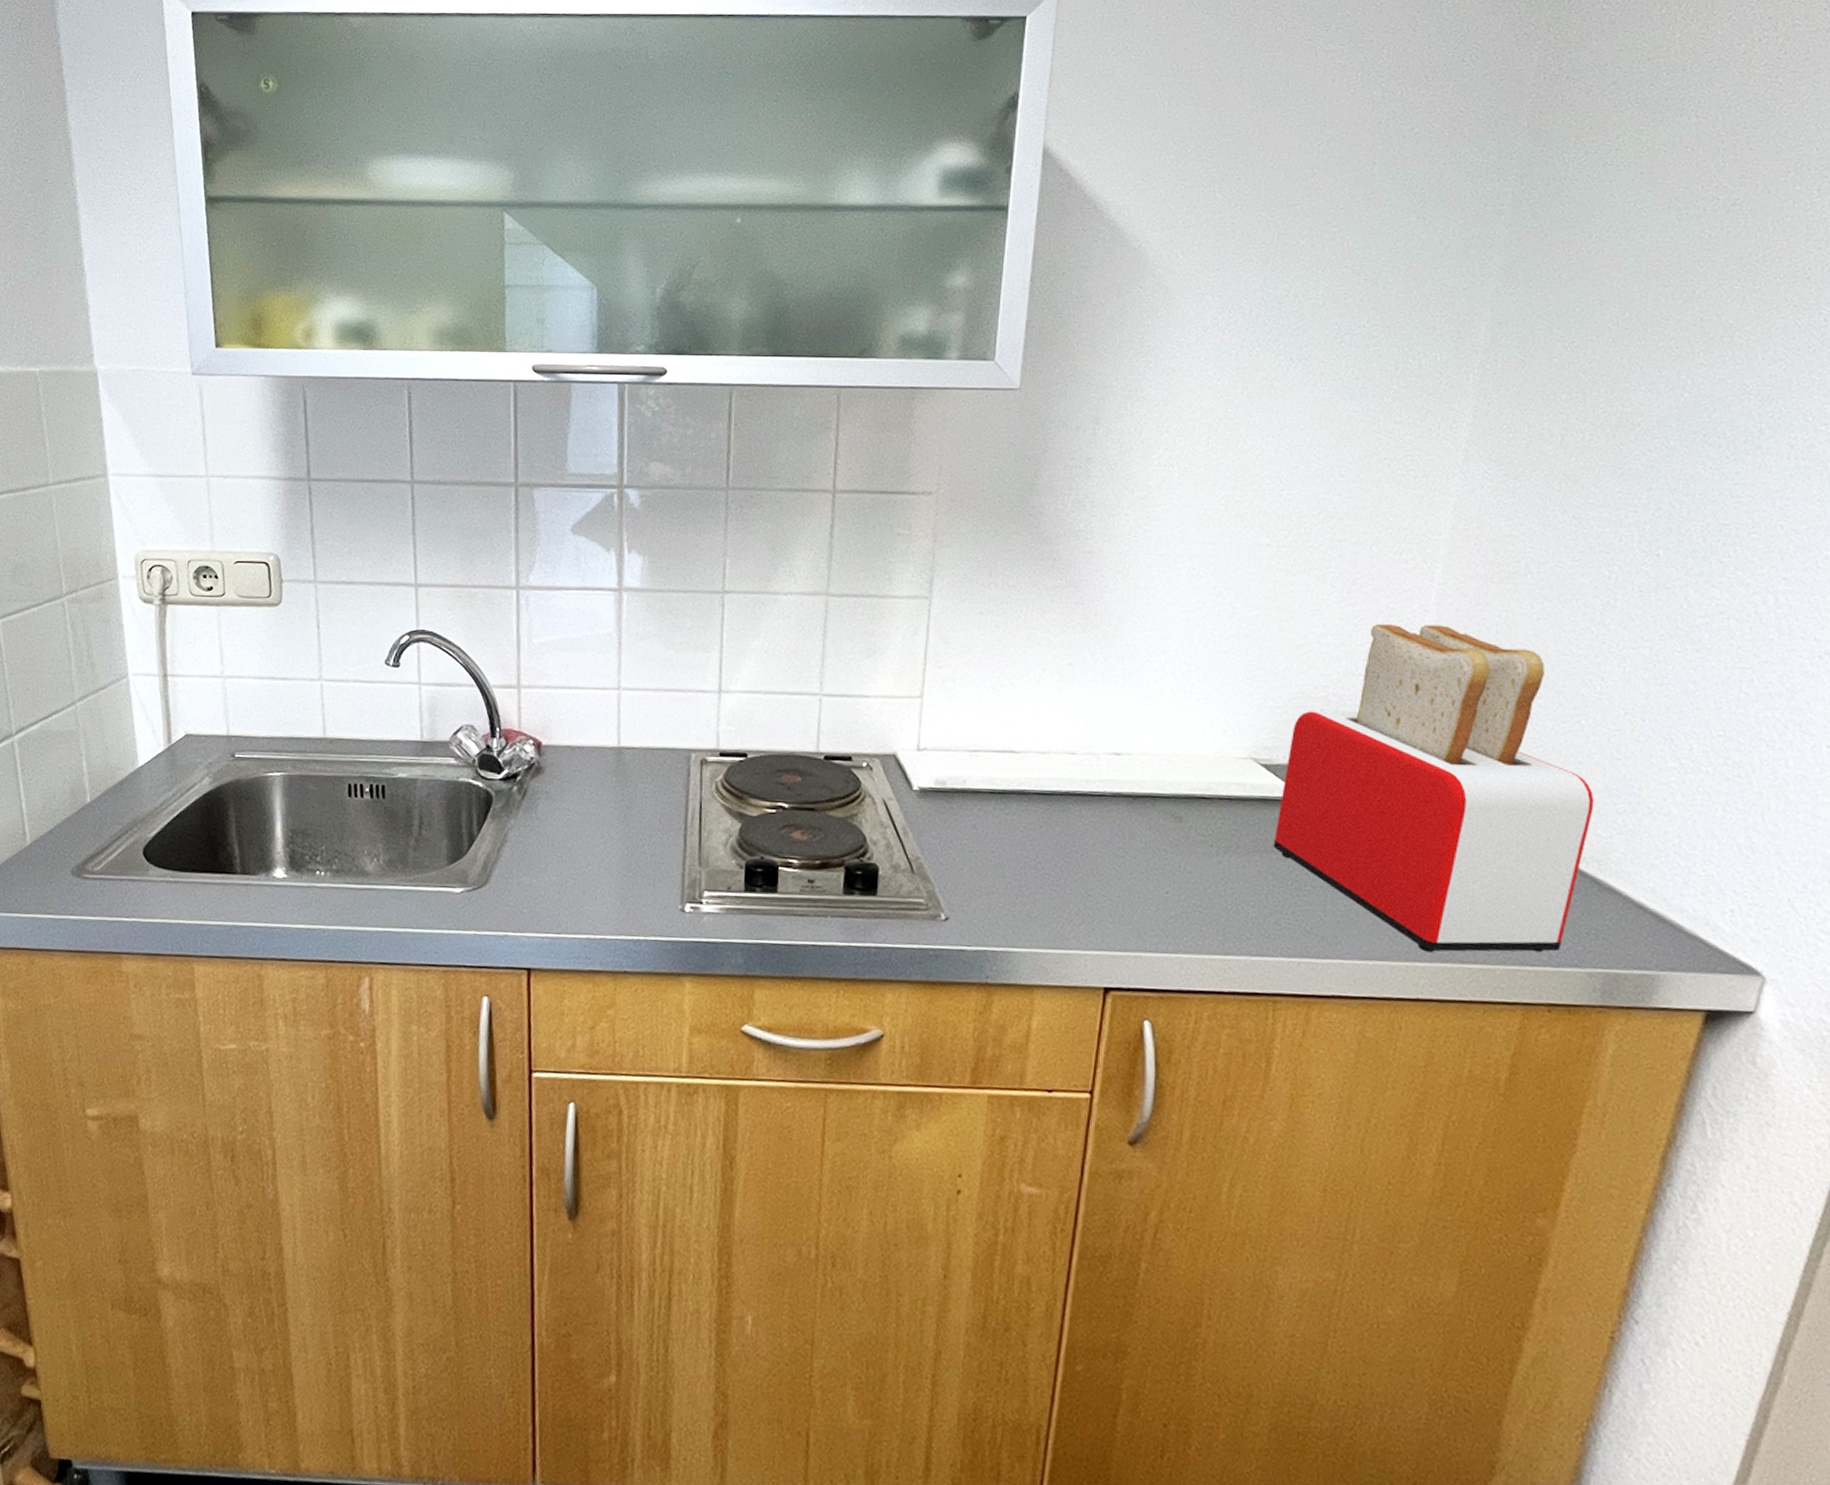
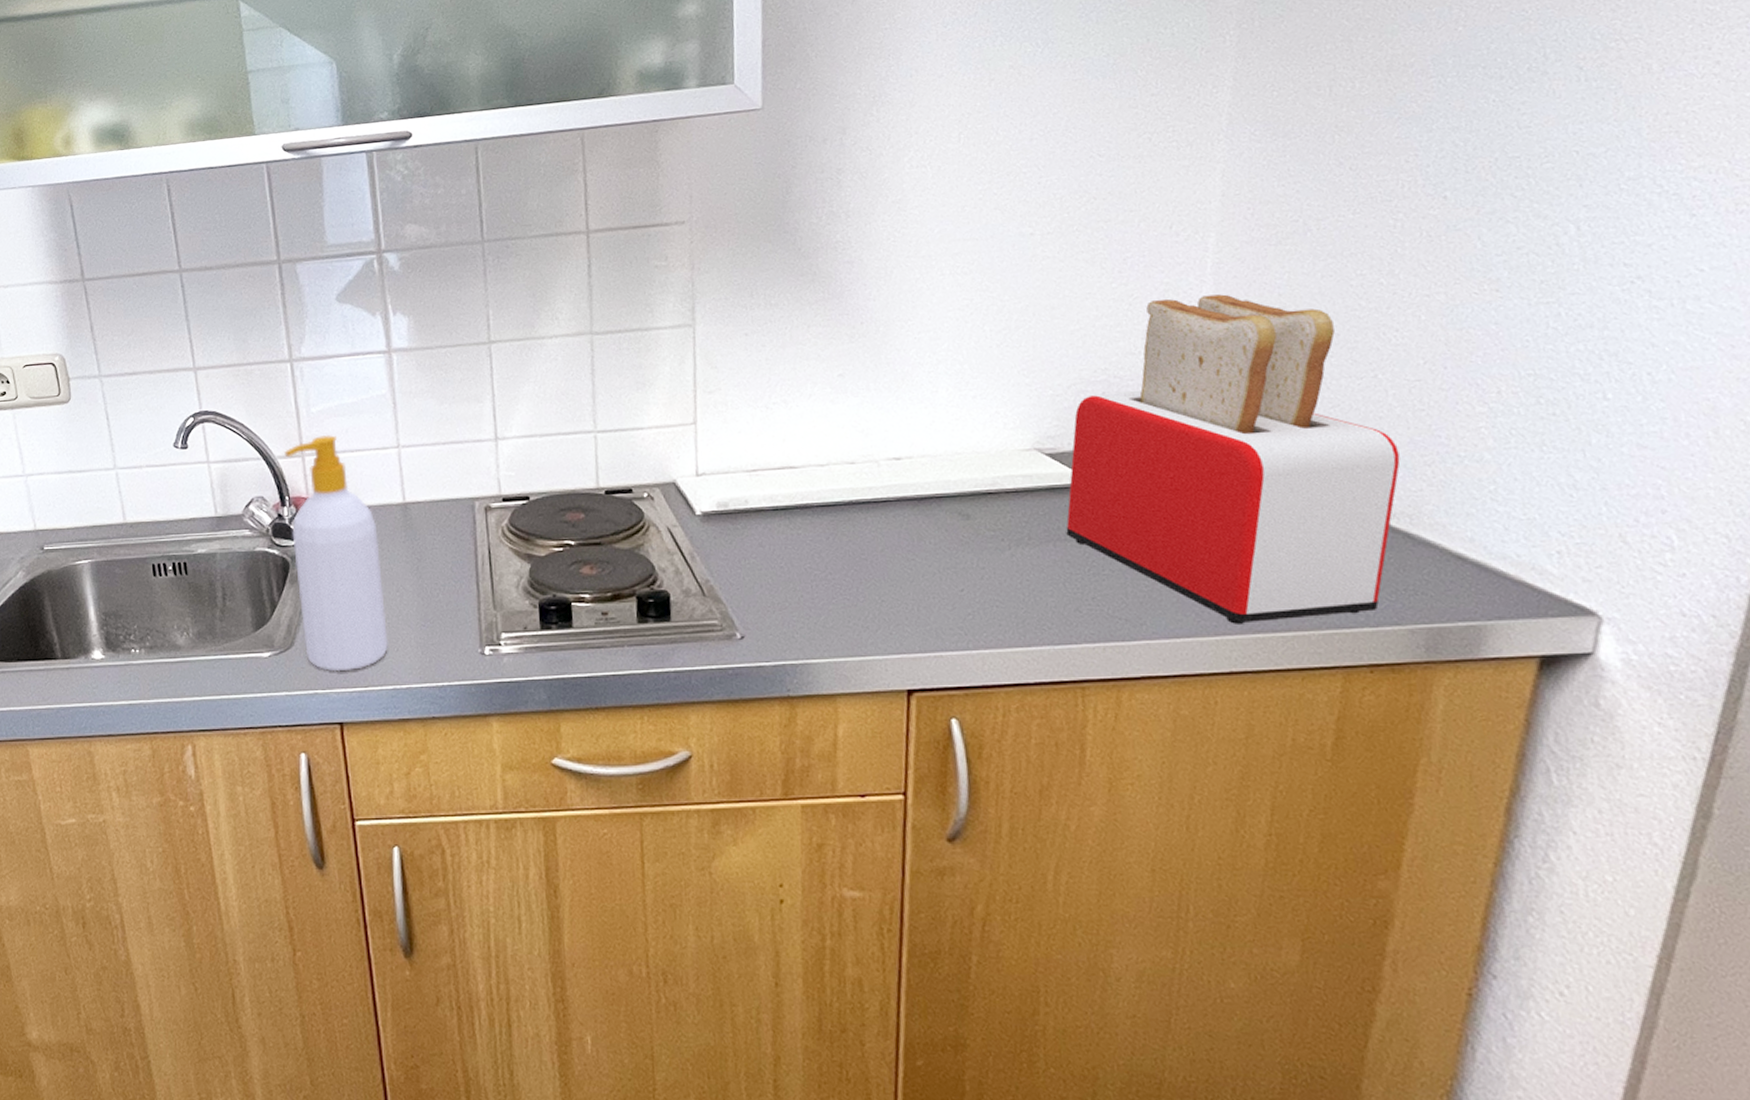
soap bottle: none [498,668,589,915] -> present [284,434,389,672]

